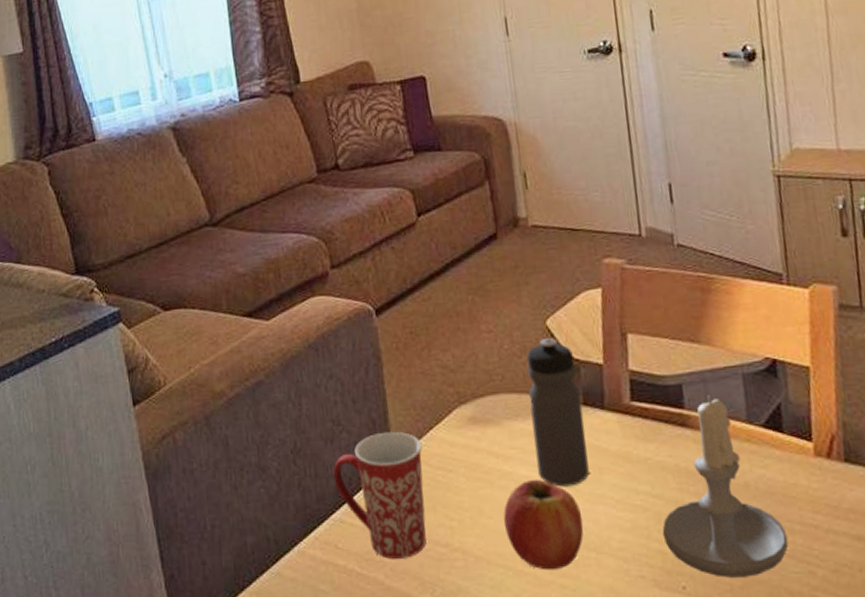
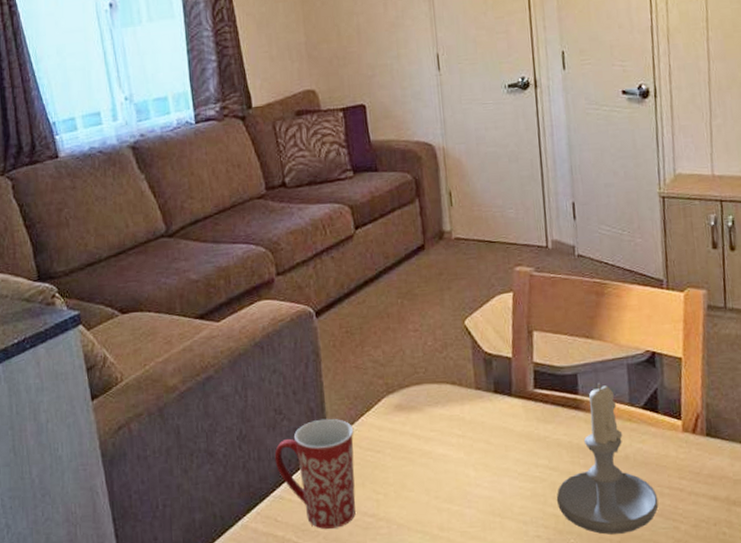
fruit: present [503,480,584,571] -> none [422,457,491,534]
water bottle: present [527,338,590,487] -> none [447,336,497,463]

